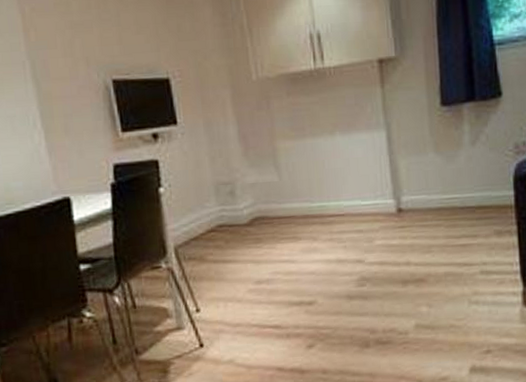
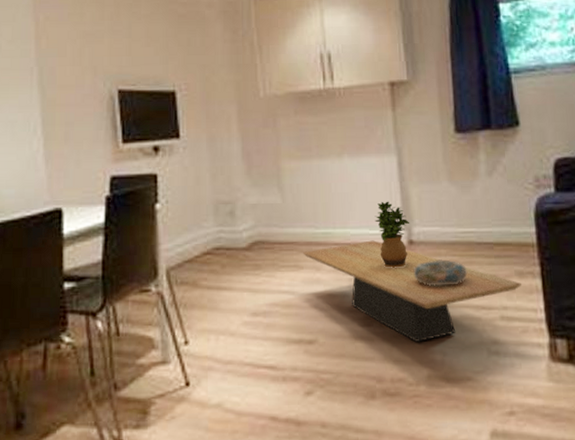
coffee table: none [300,210,501,297] -> present [303,240,522,342]
potted plant: none [366,174,399,235] -> present [374,201,410,268]
decorative bowl: none [402,224,452,248] -> present [413,259,468,286]

